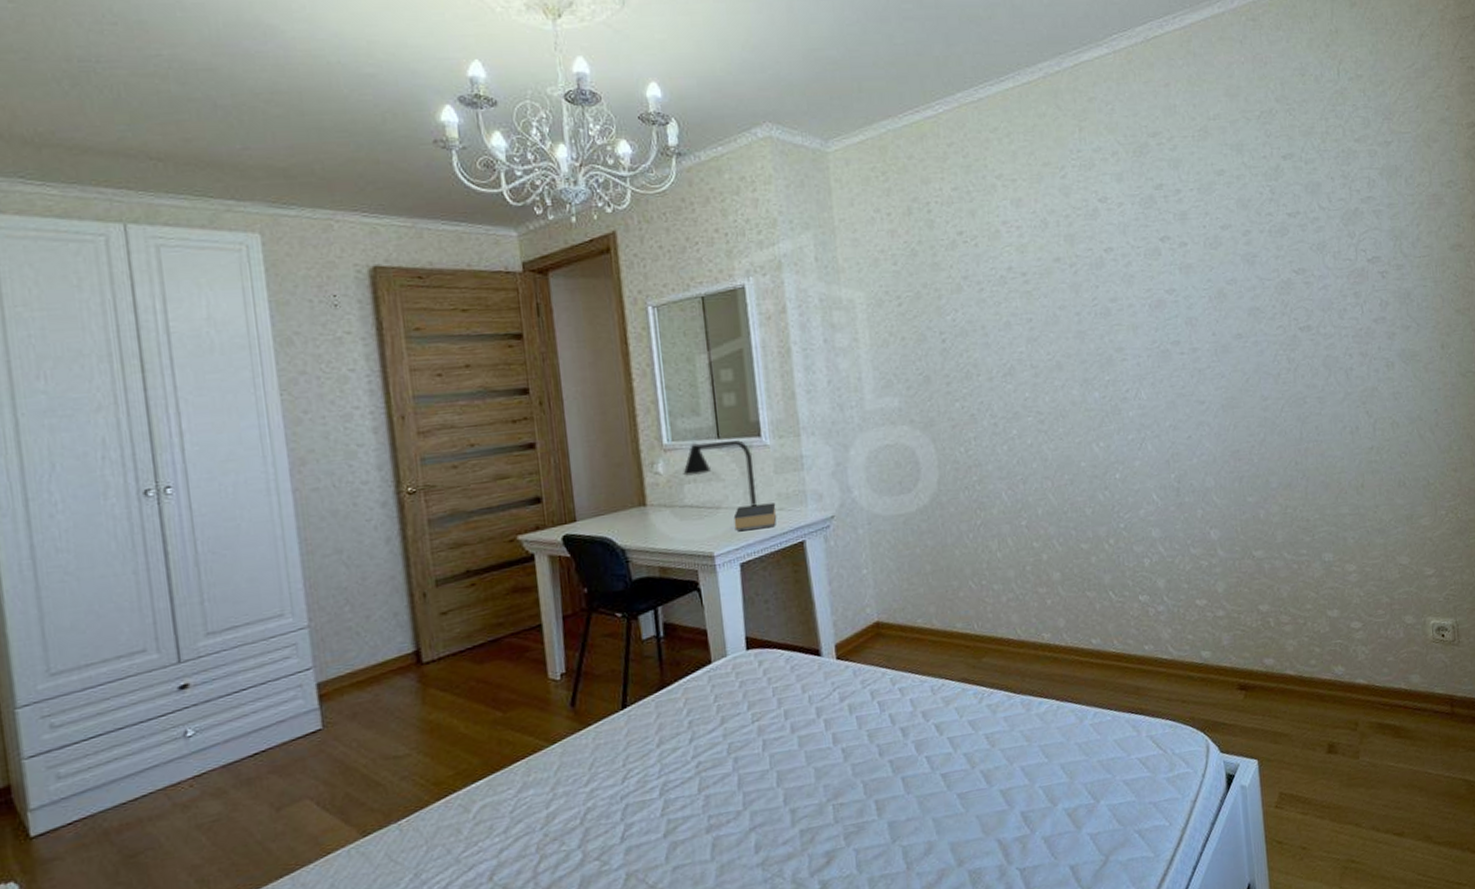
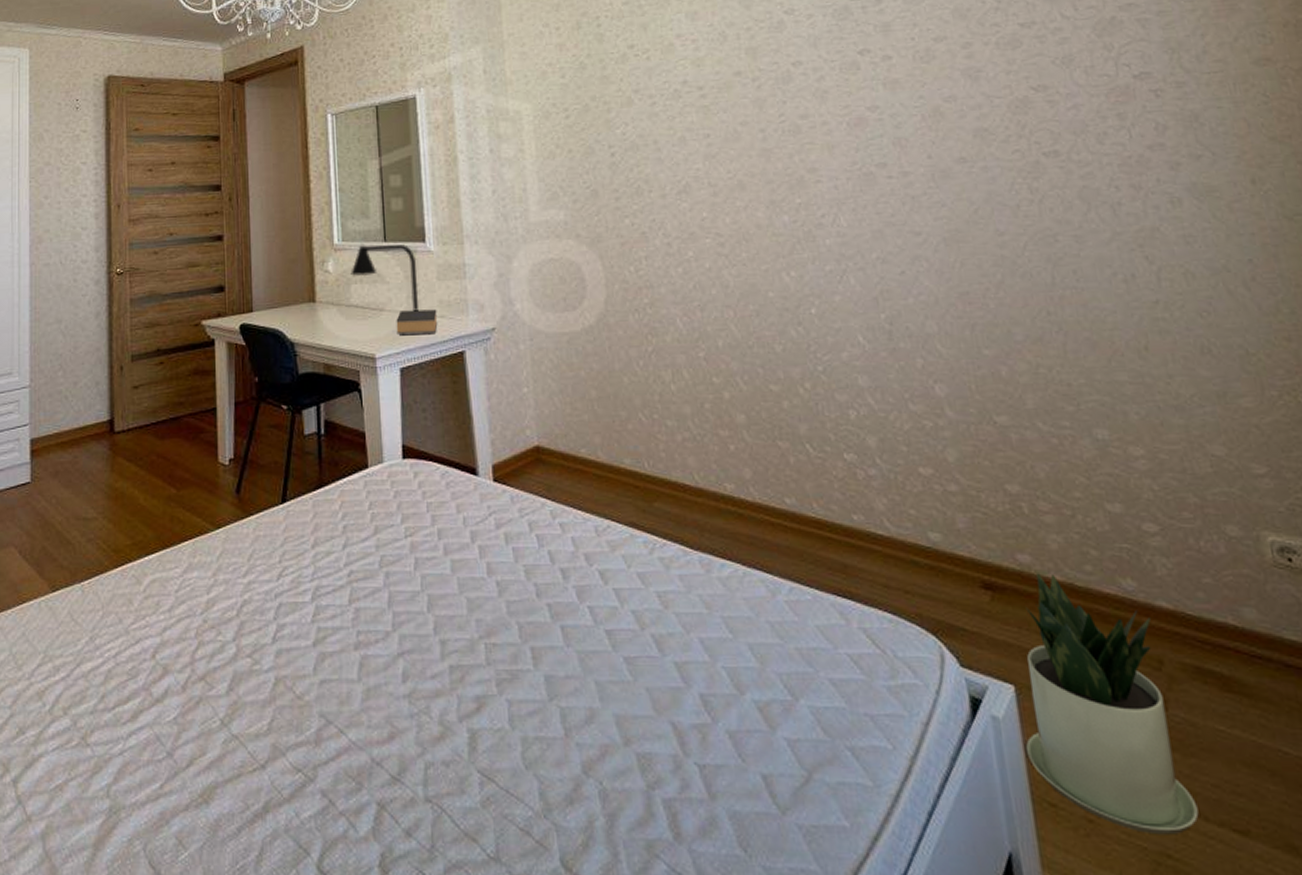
planter: none [1263,671,1373,849] -> present [1025,573,1199,835]

